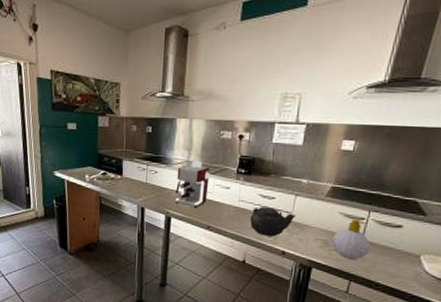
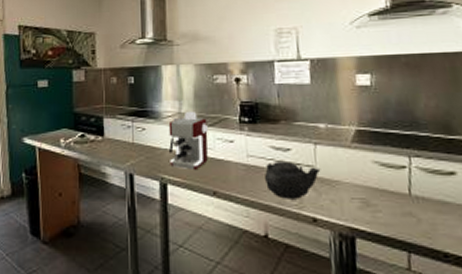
soap bottle: present [332,219,370,260] -> none [372,168,423,222]

